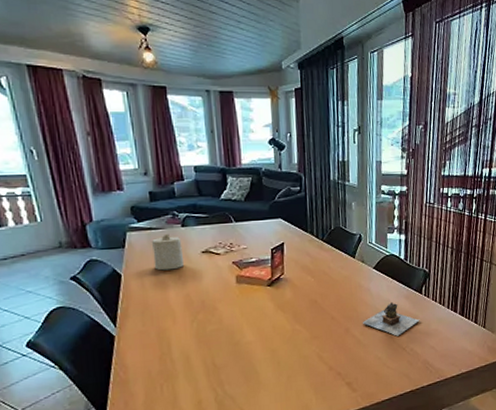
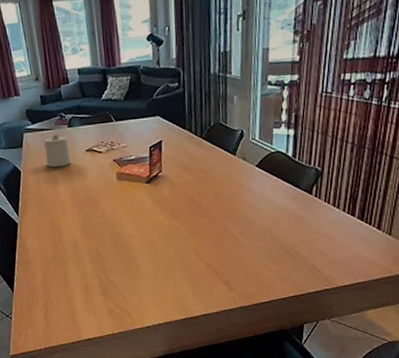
teapot: present [363,302,420,336] -> none [243,202,308,238]

